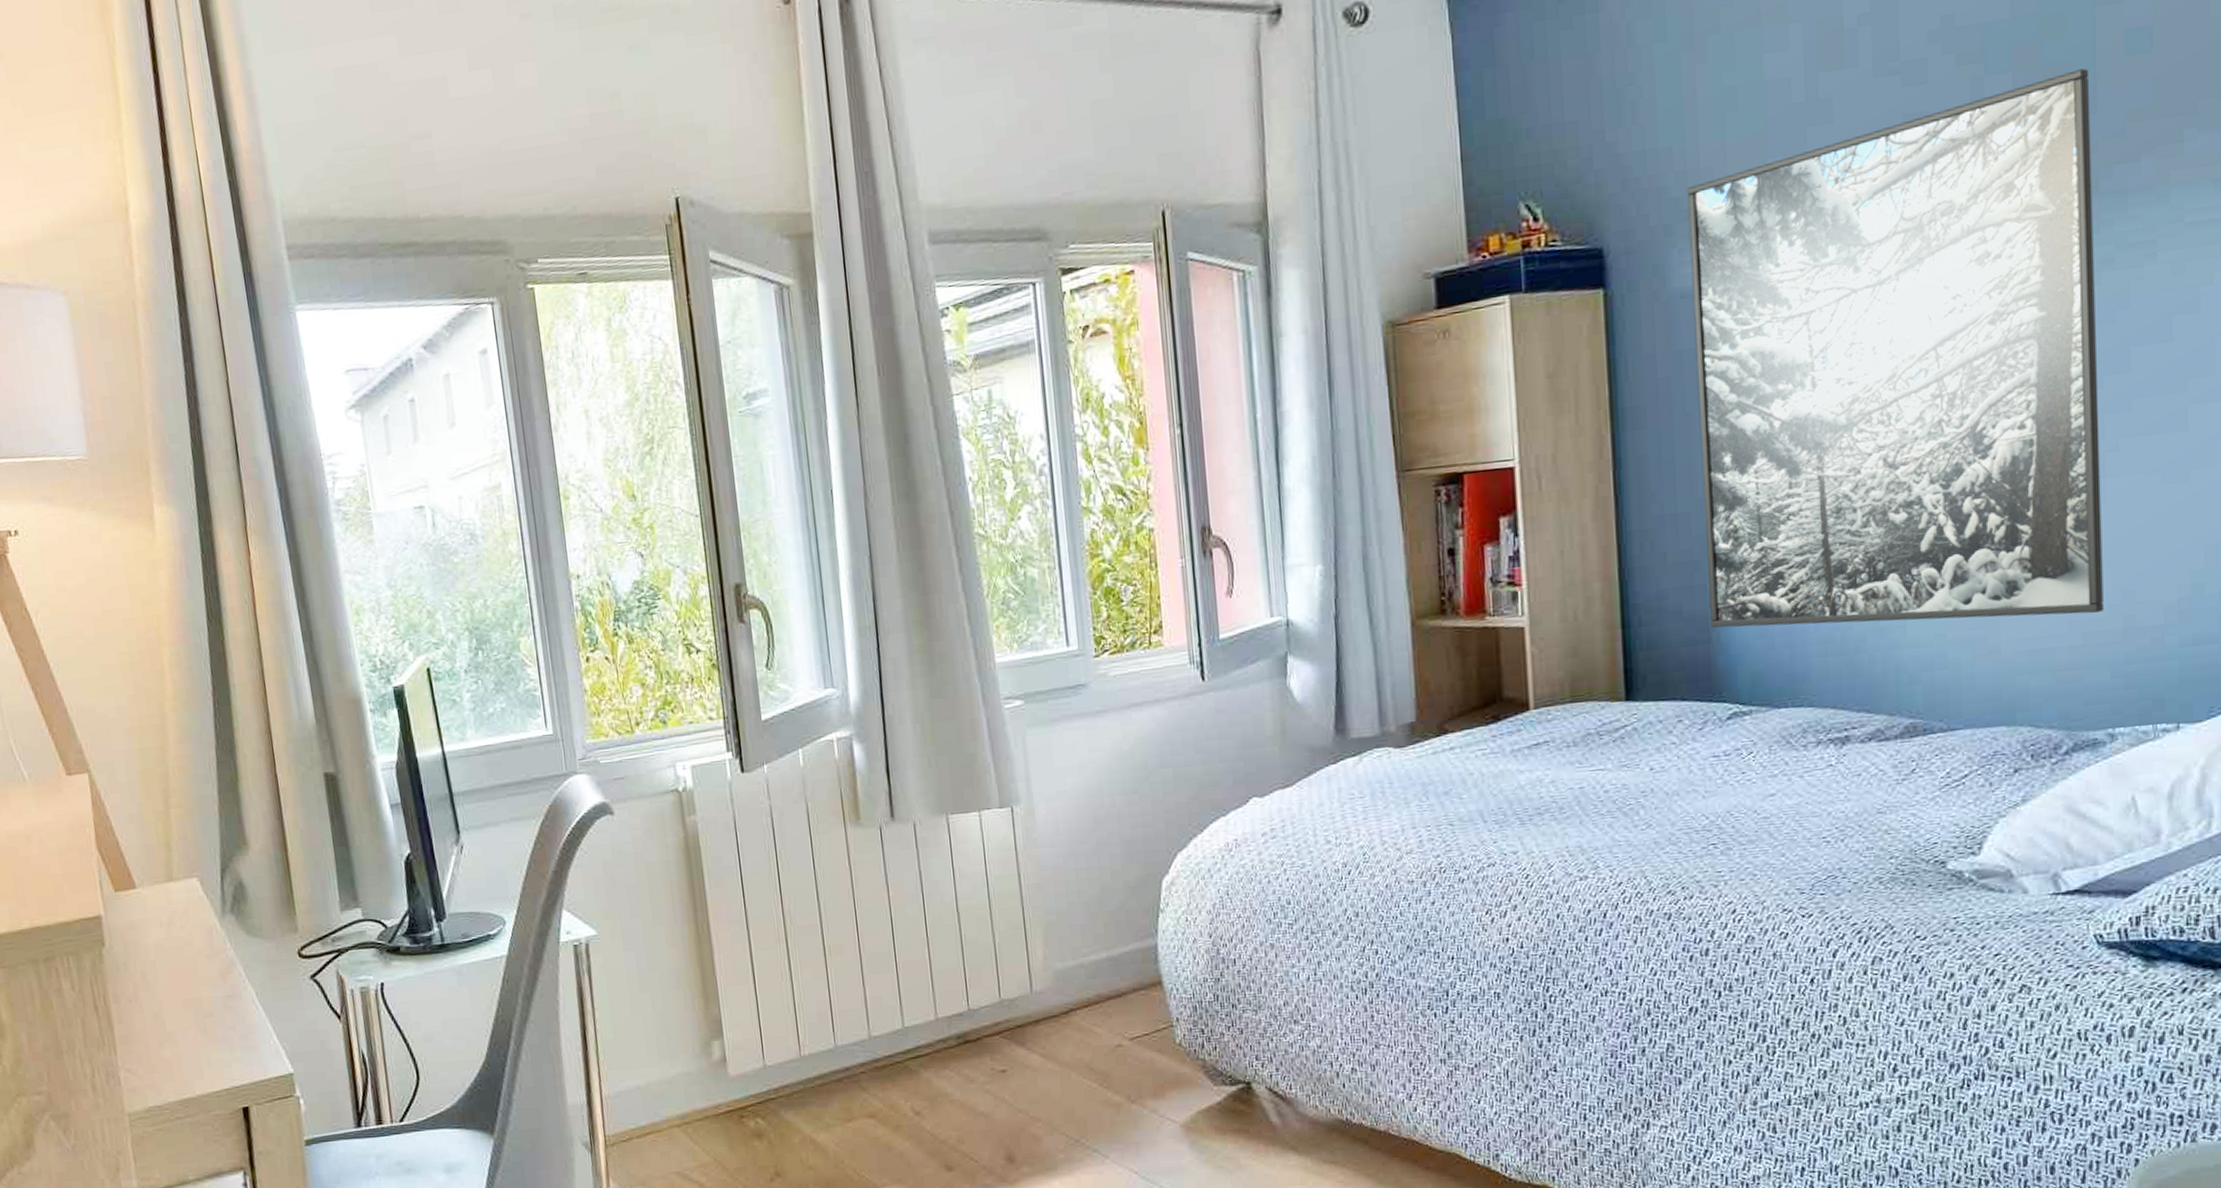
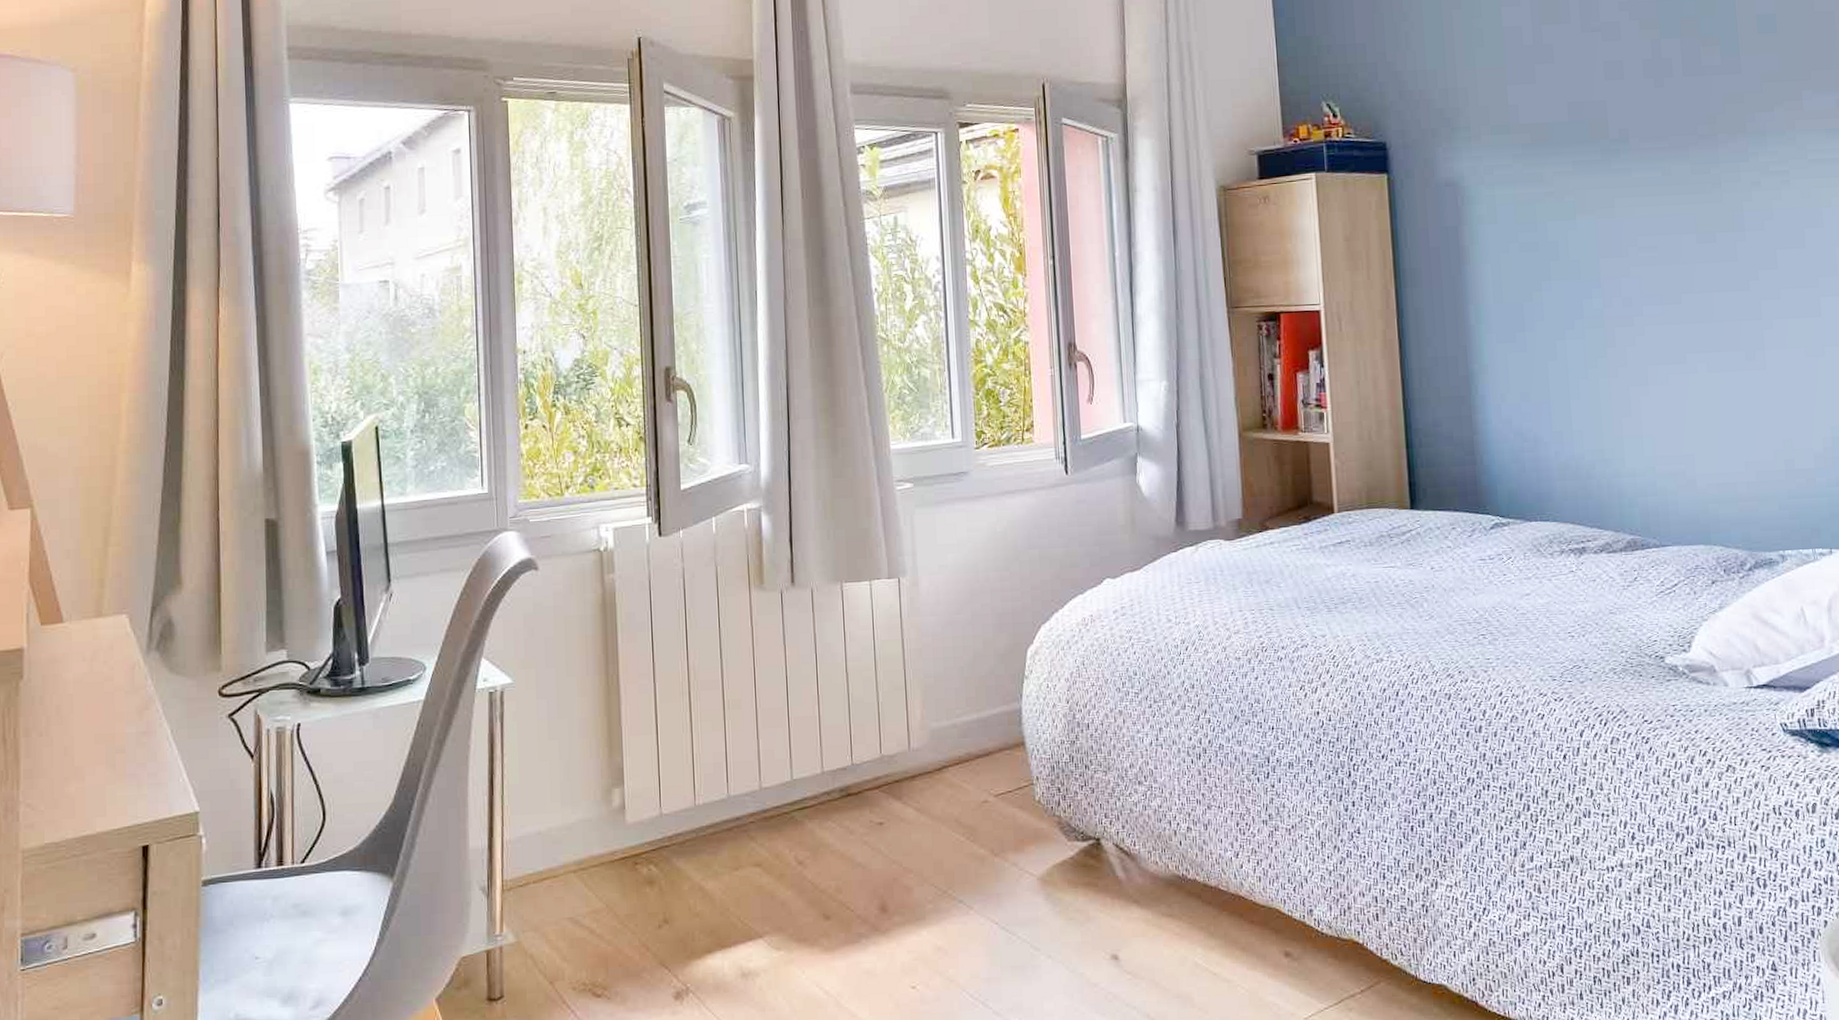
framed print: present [1686,68,2104,628] -> none [1448,40,1770,457]

